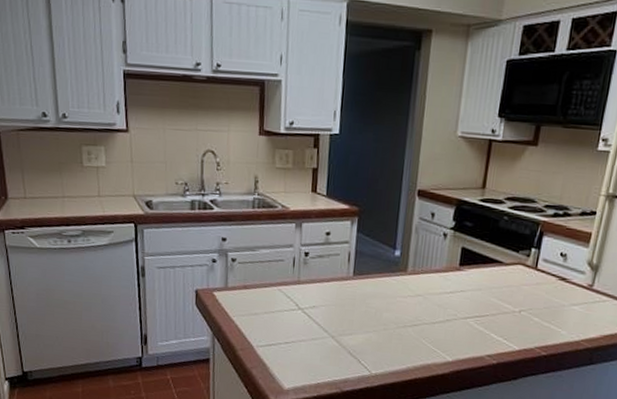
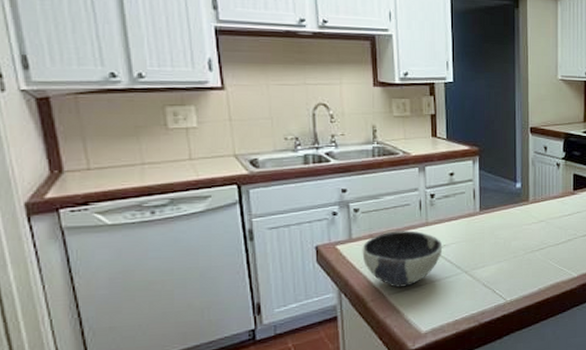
bowl: none [235,285,312,342] -> present [362,230,443,288]

